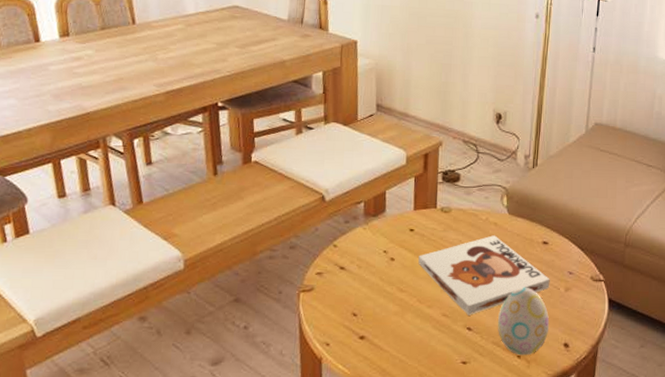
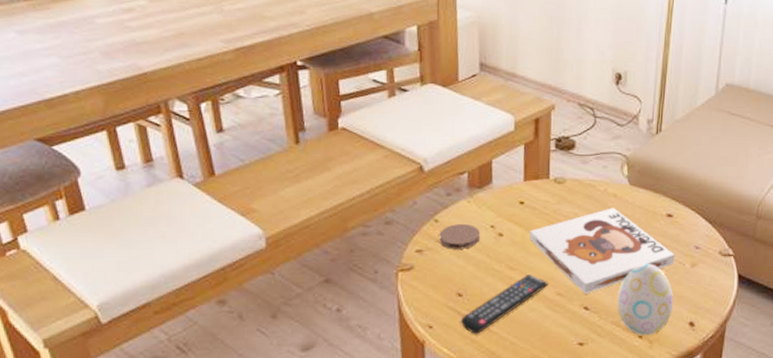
coaster: none [337,249,375,272] -> present [439,224,481,249]
remote control: none [354,296,435,352] -> present [460,274,549,334]

